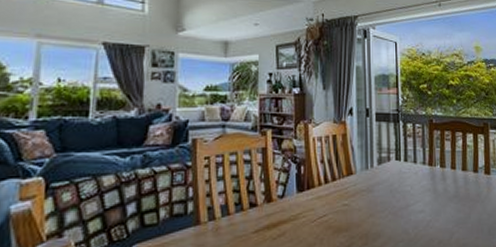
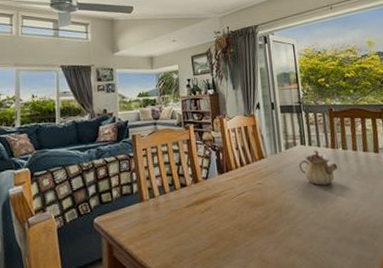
teapot: none [391,166,434,208] -> present [298,149,338,185]

